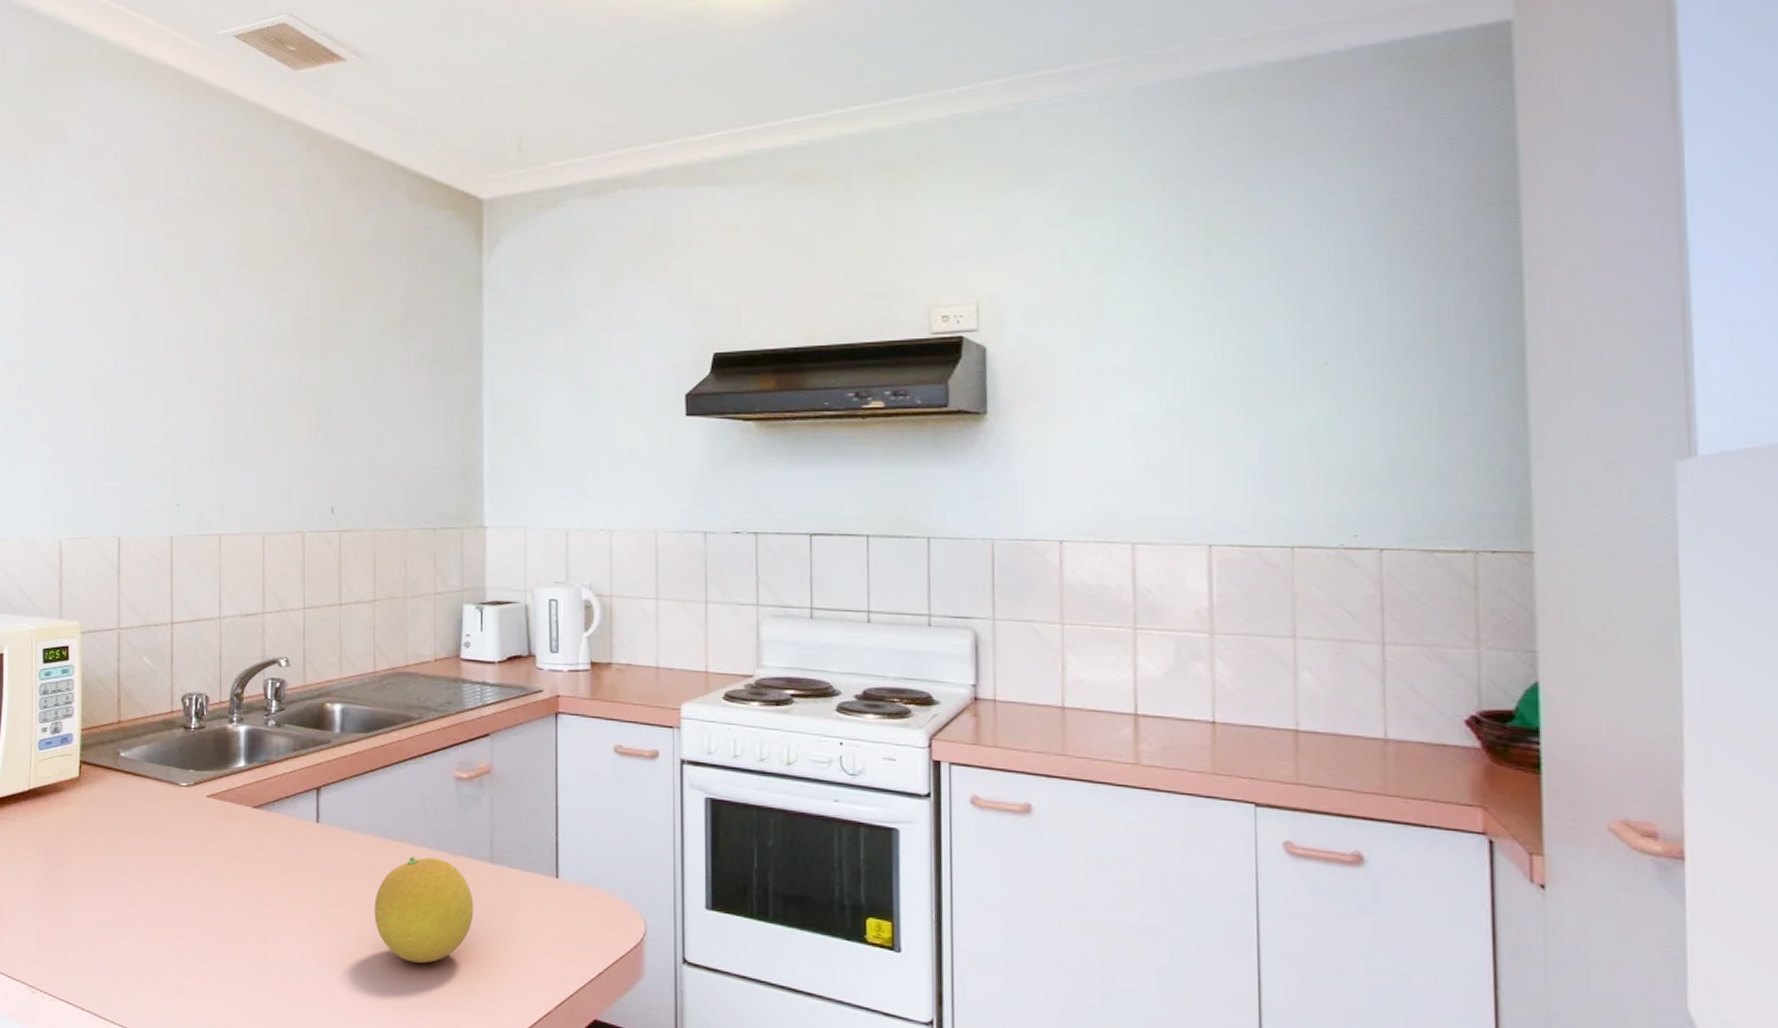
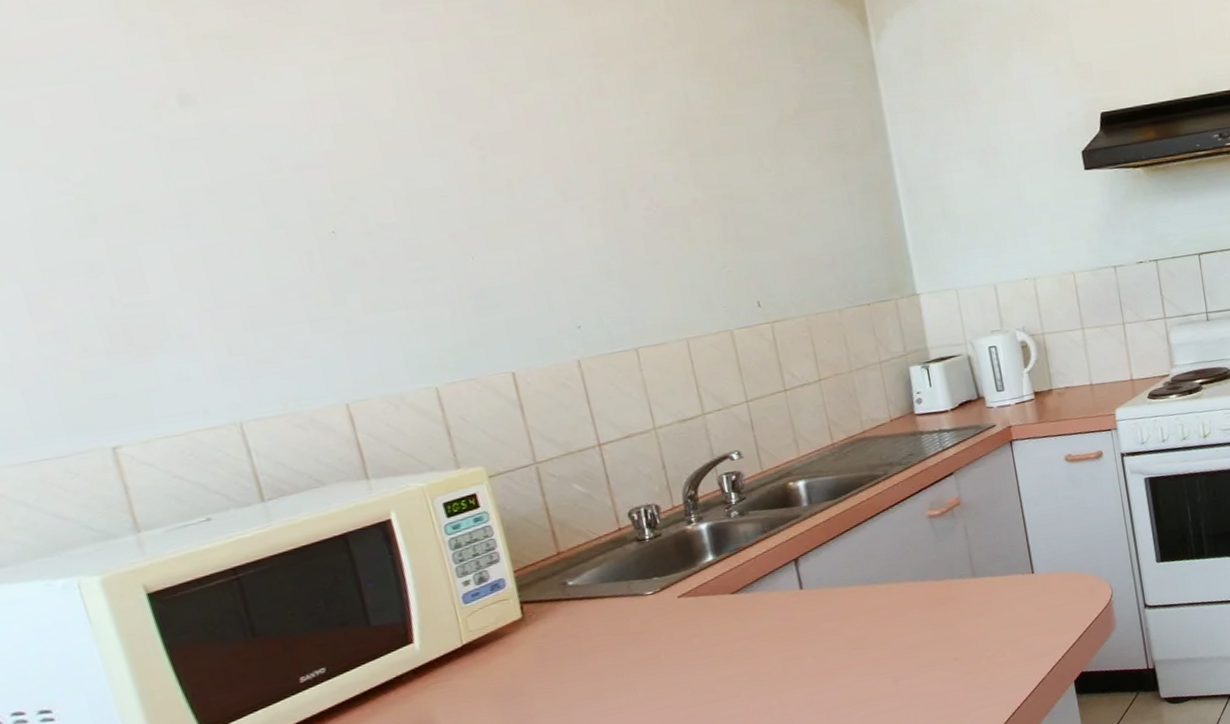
fruit: present [374,856,474,963] -> none [871,587,966,679]

